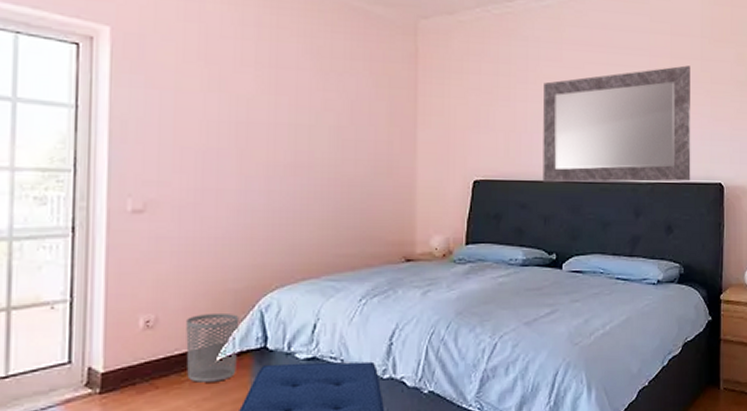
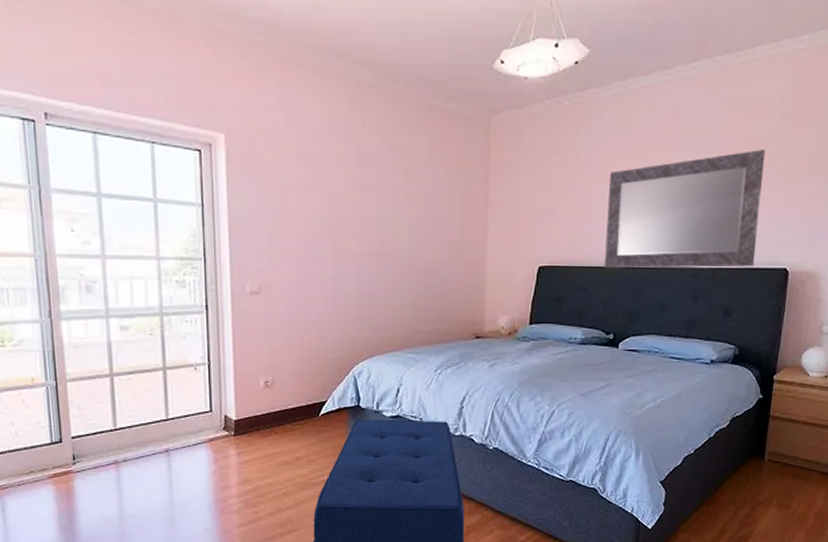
waste bin: present [186,312,239,383] -> none [296,376,337,431]

